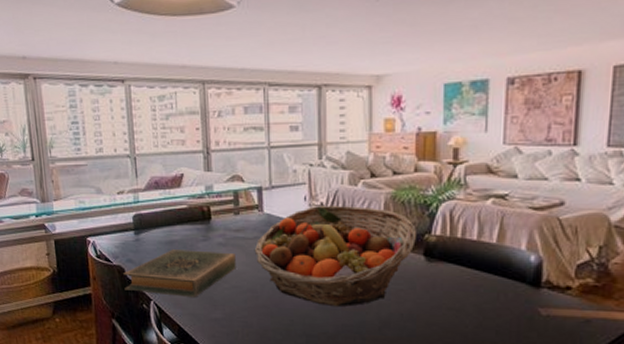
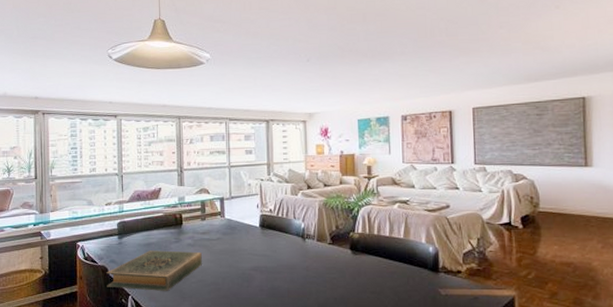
fruit basket: present [254,205,417,307] -> none [217,211,345,294]

